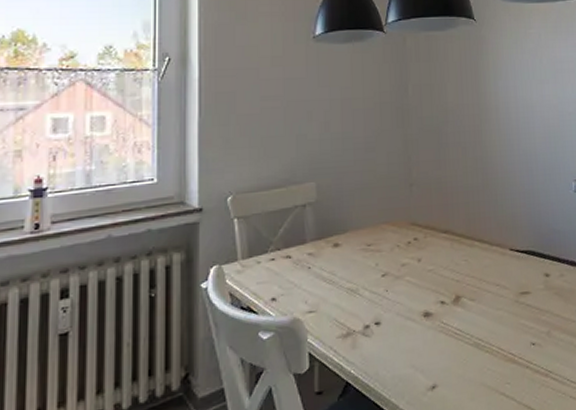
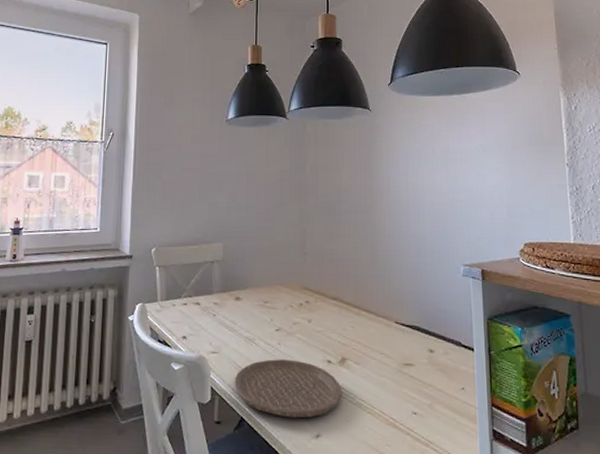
plate: none [336,306,458,373] -> present [234,359,342,418]

